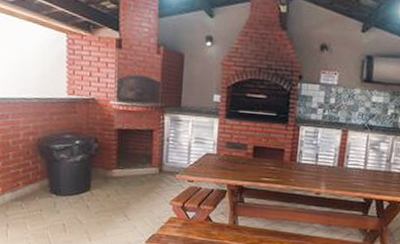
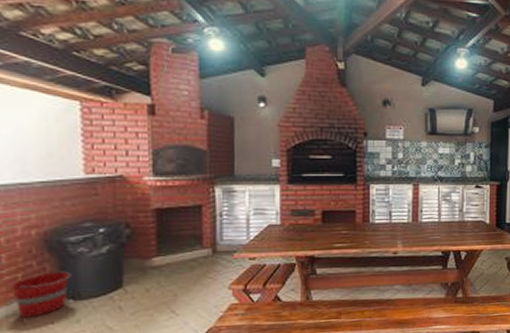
bucket: none [15,171,56,204] -> present [12,271,72,318]

